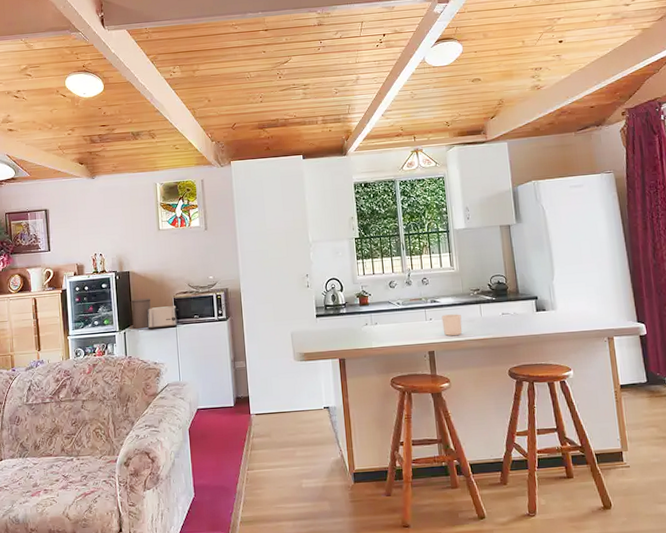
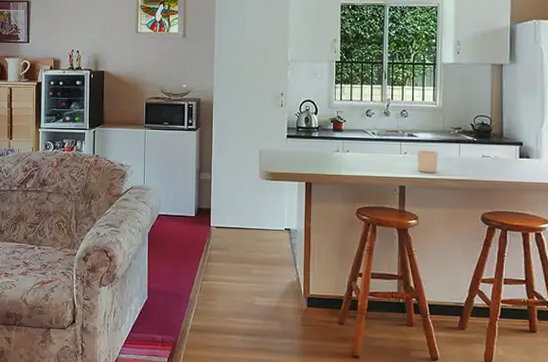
canister: present [131,298,151,330] -> none [103,99,122,130]
toaster: present [146,306,179,331] -> none [116,109,150,132]

